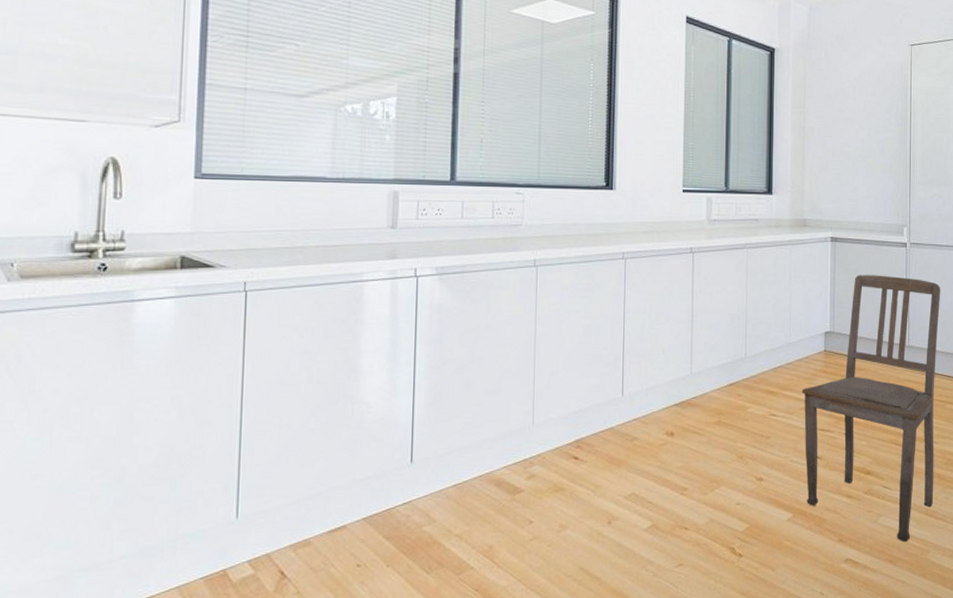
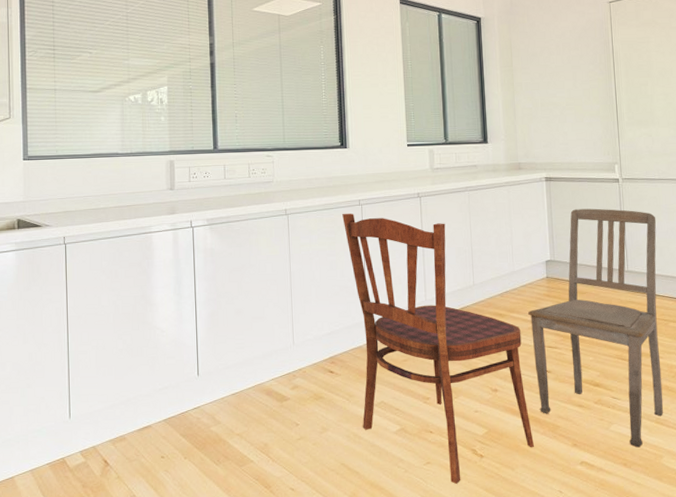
dining chair: none [602,269,798,588] -> present [342,214,534,484]

